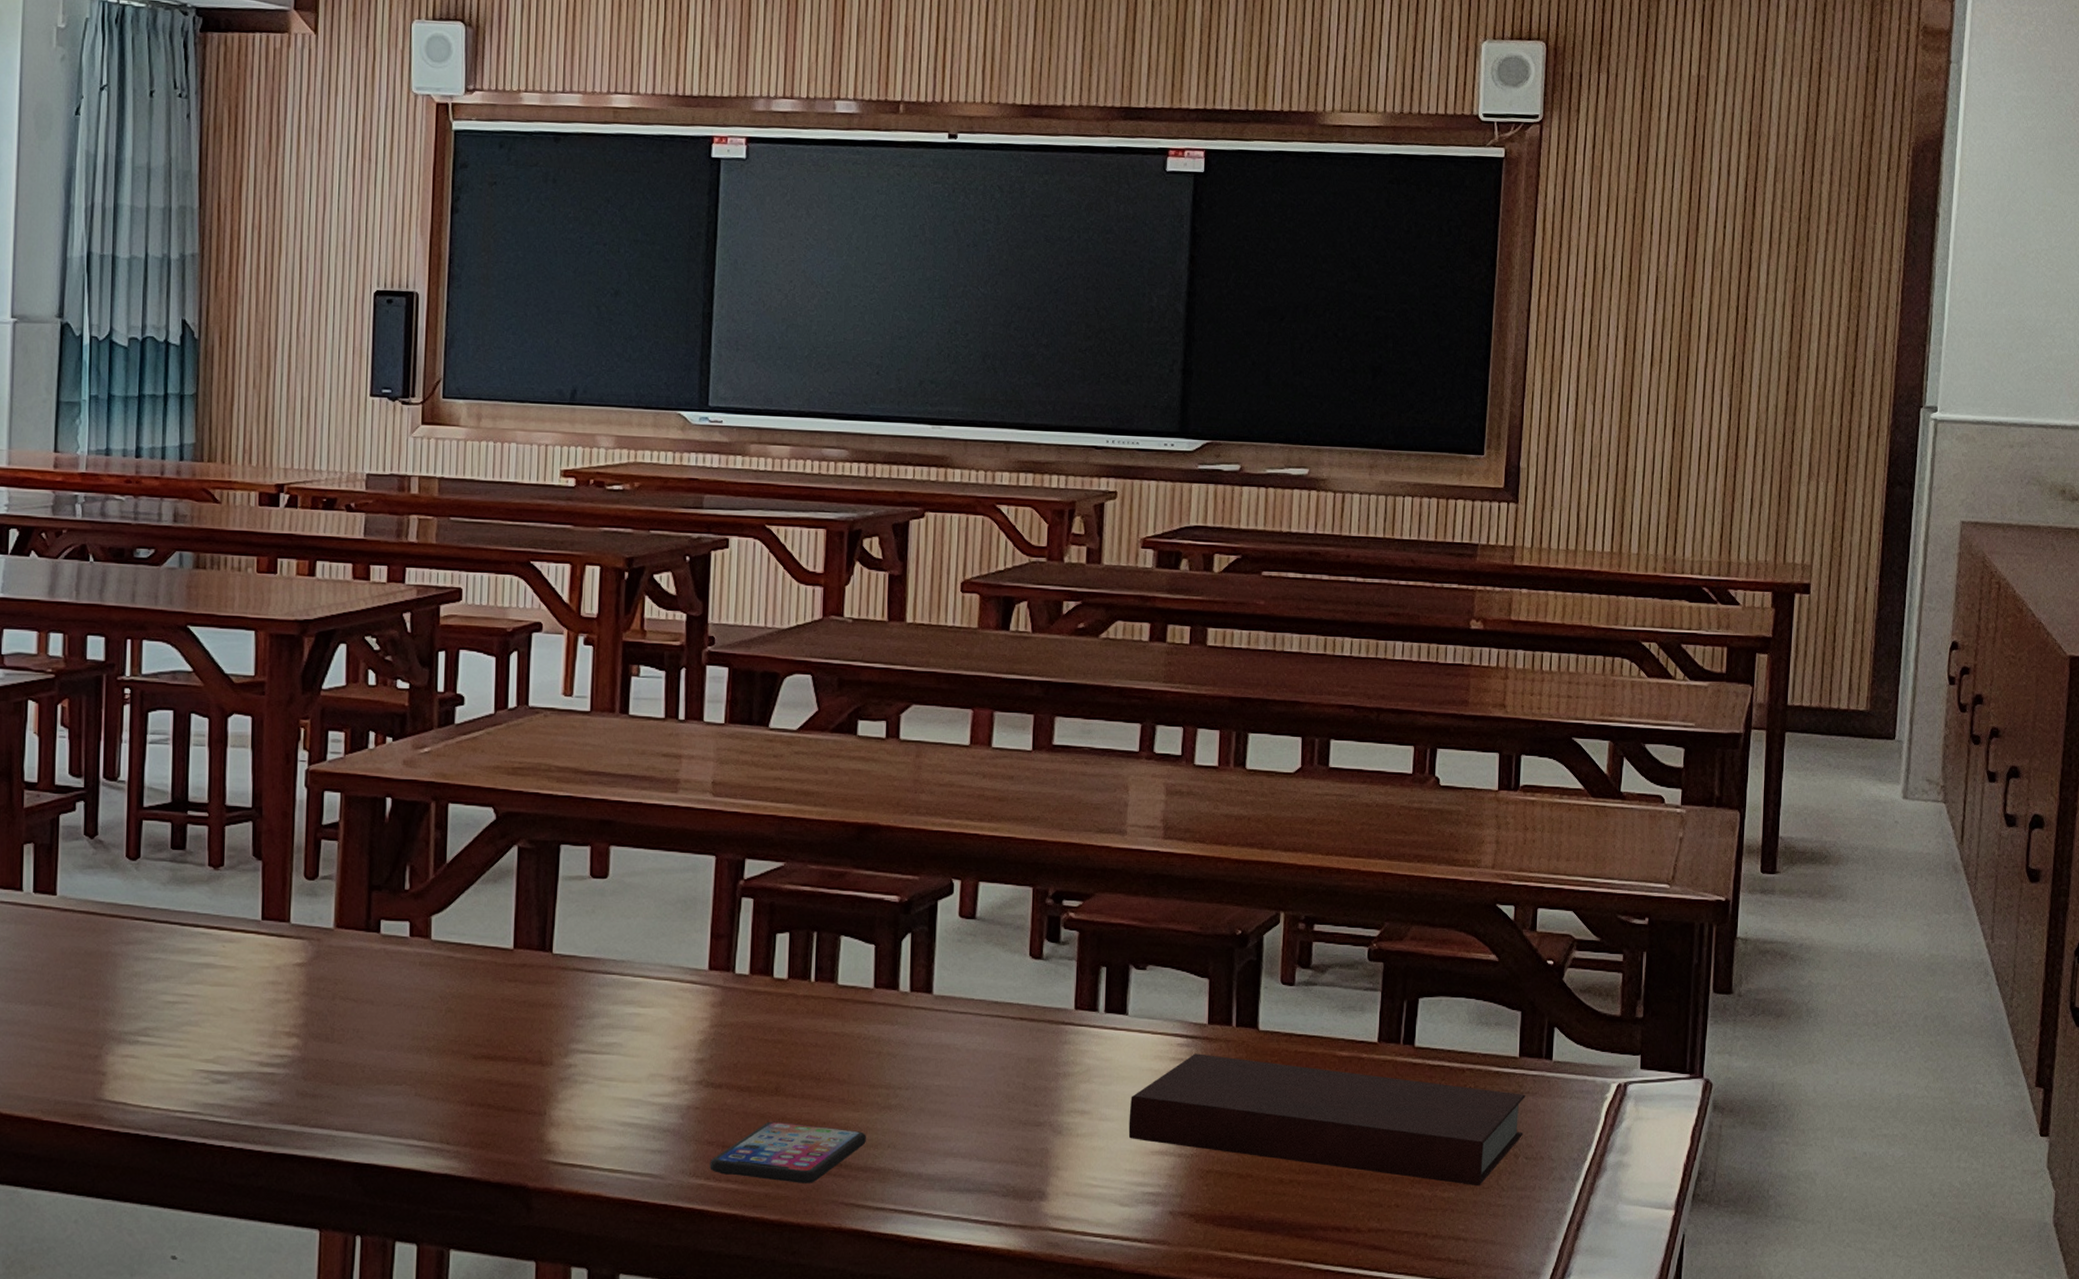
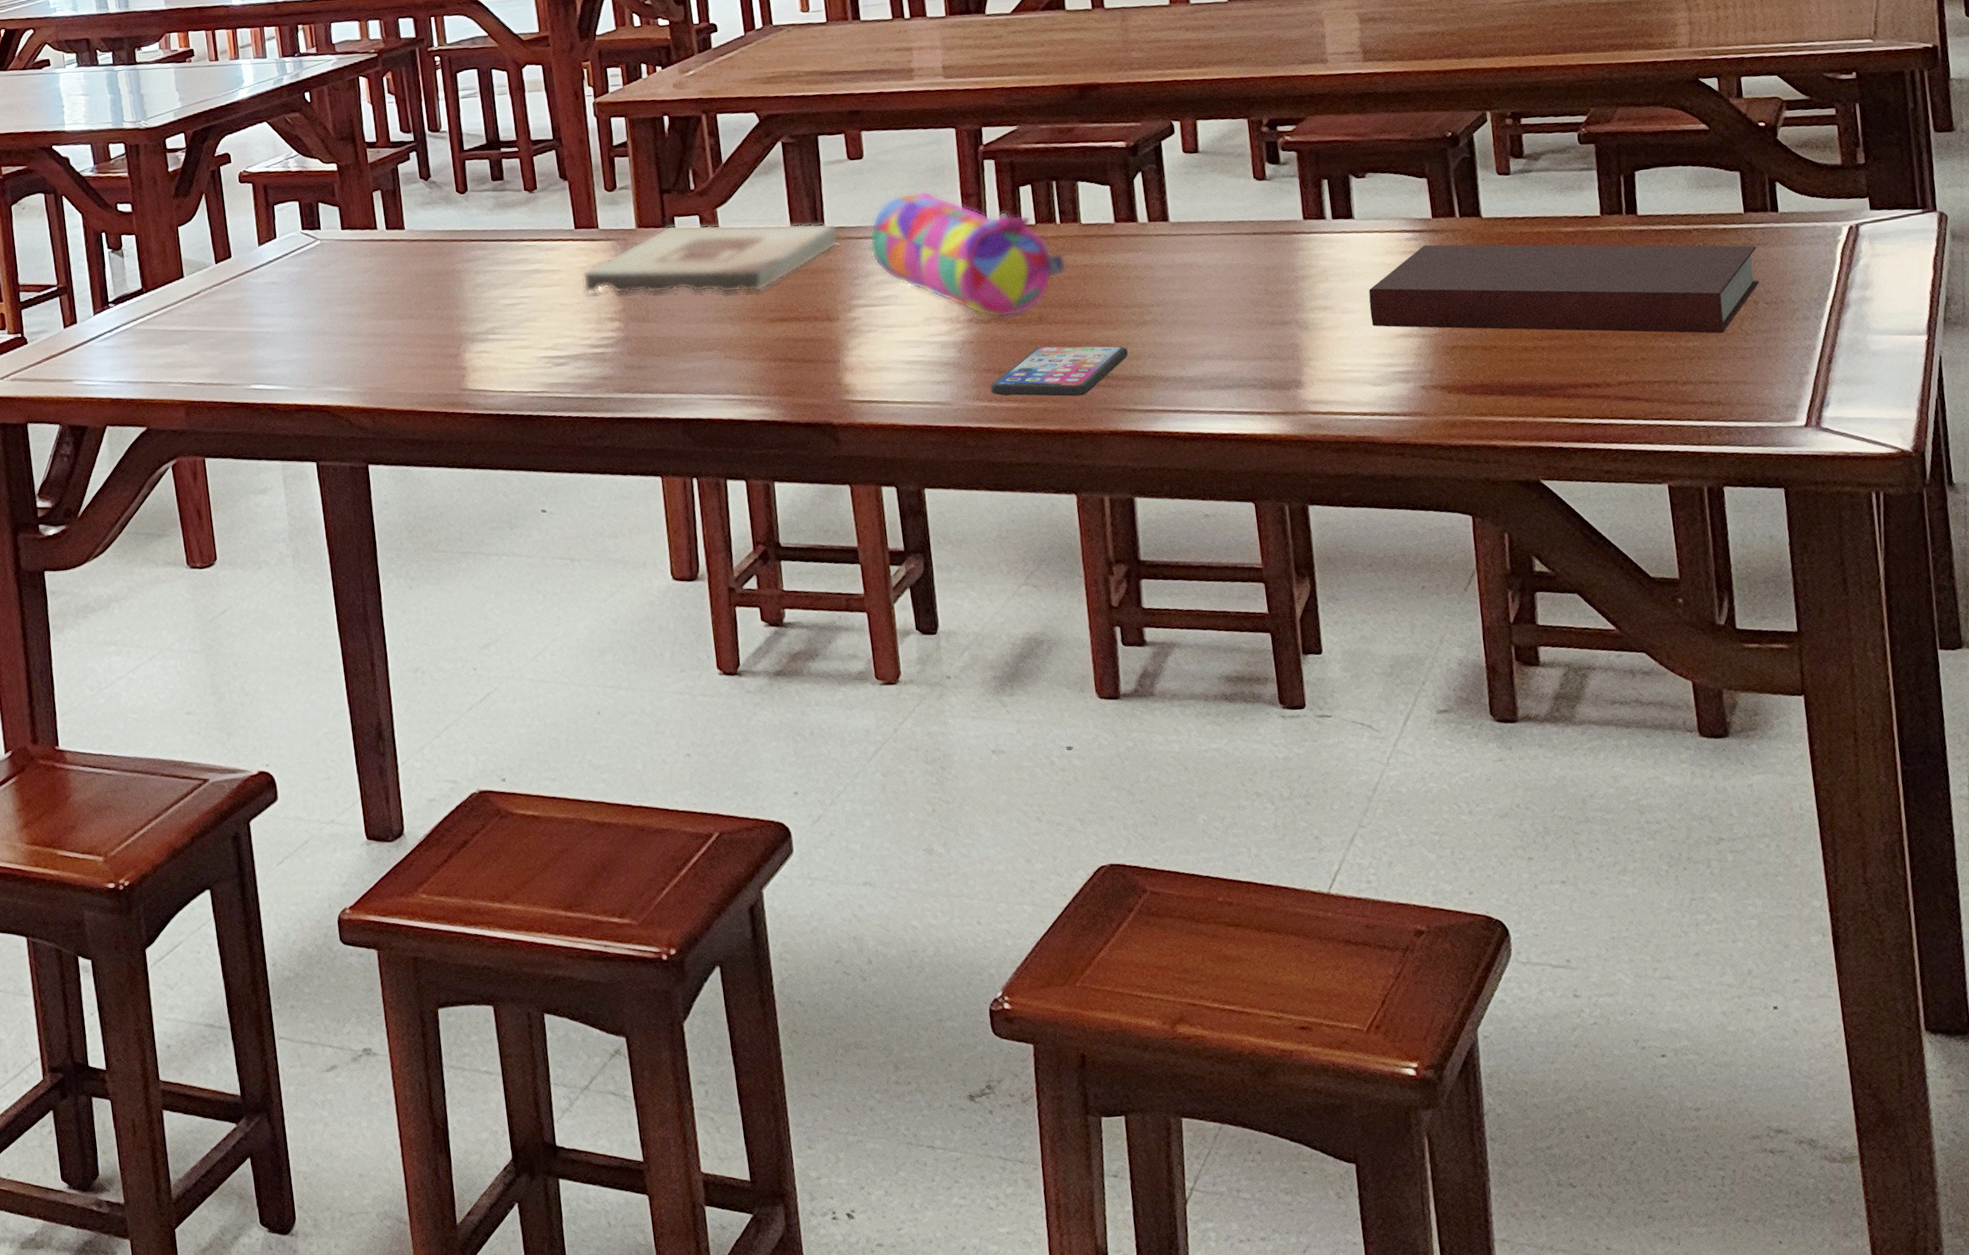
wooden plaque: none [260,930,568,1021] -> present [582,223,839,294]
pencil case: none [600,924,815,1083] -> present [869,190,1067,318]

